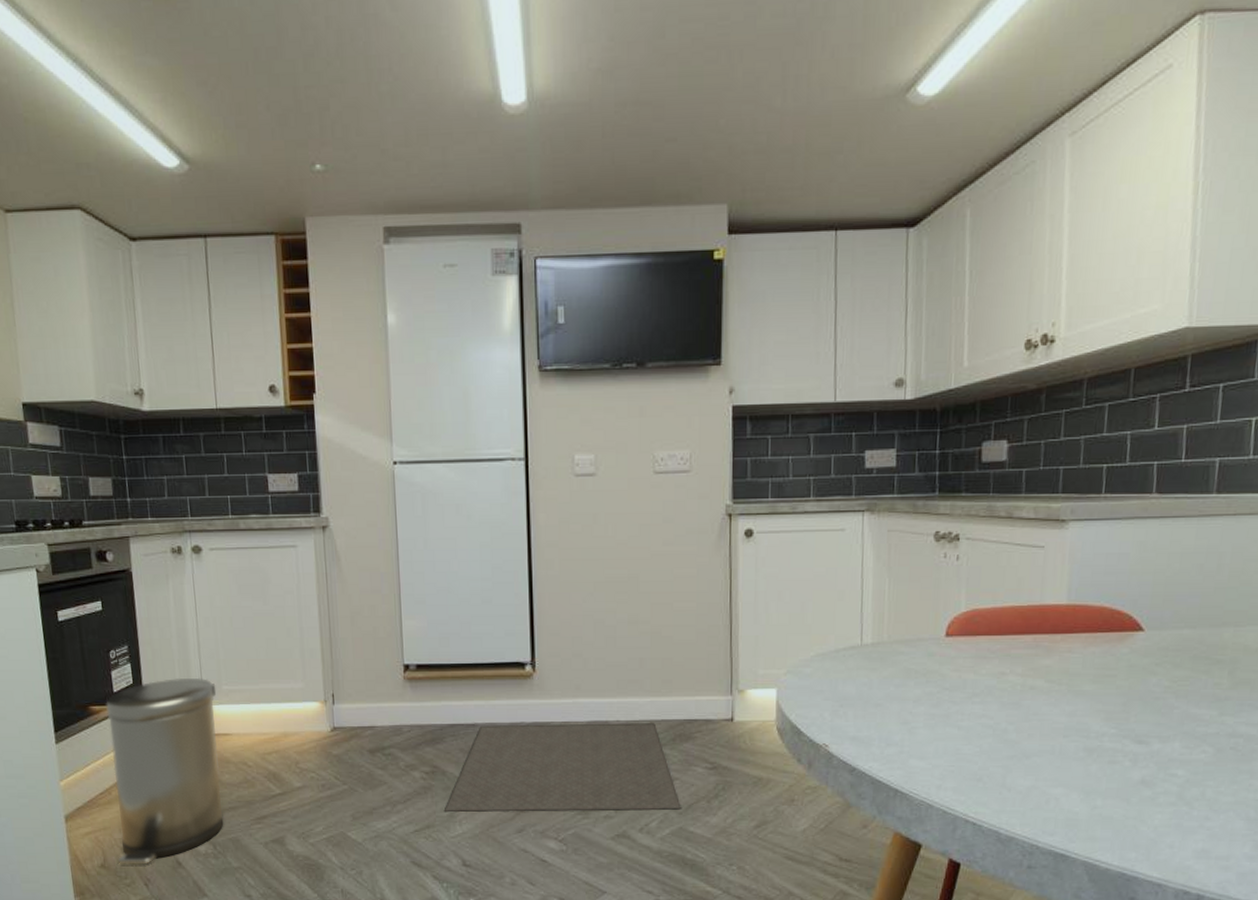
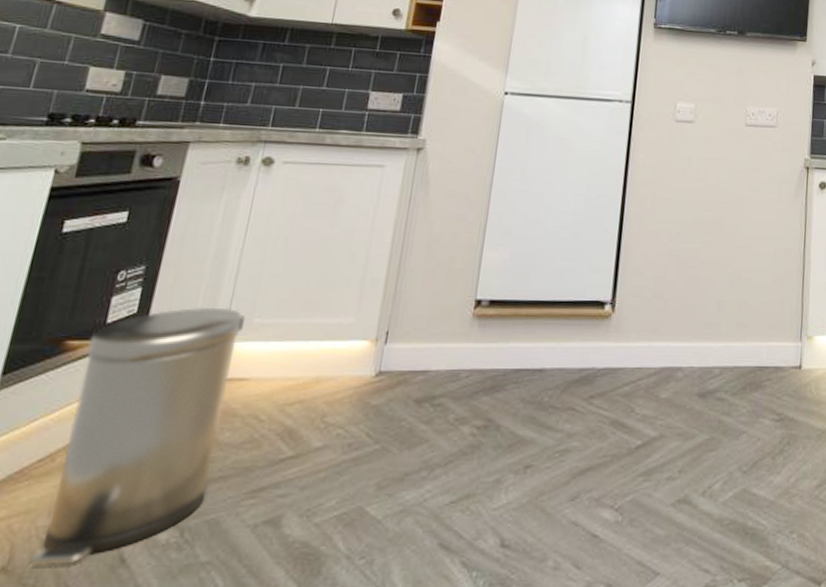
floor mat: present [445,722,681,813] -> none [491,368,746,477]

